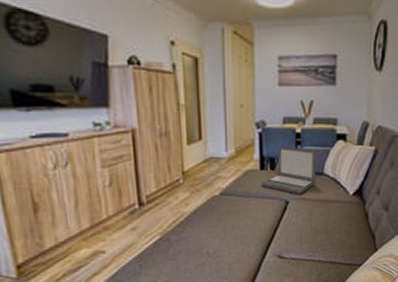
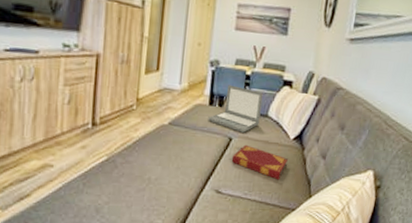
hardback book: none [290,206,350,238] -> present [231,144,289,180]

